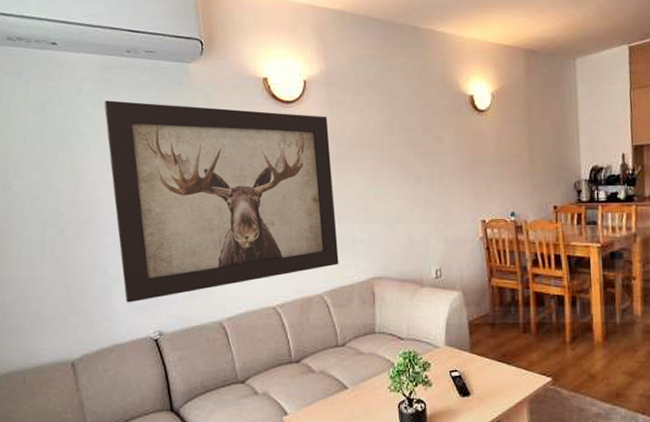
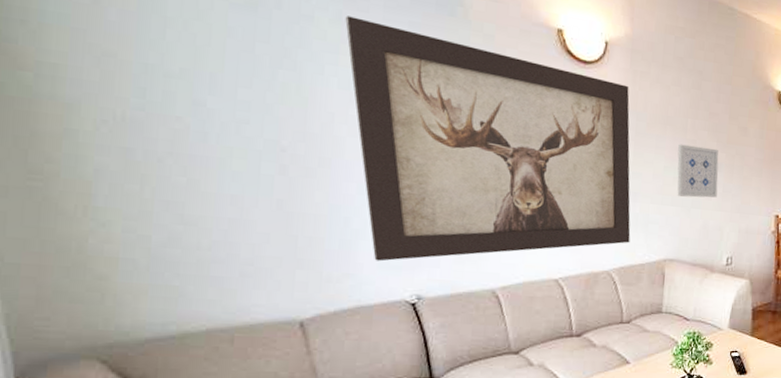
wall art: none [377,162,419,214] -> present [677,144,719,198]

